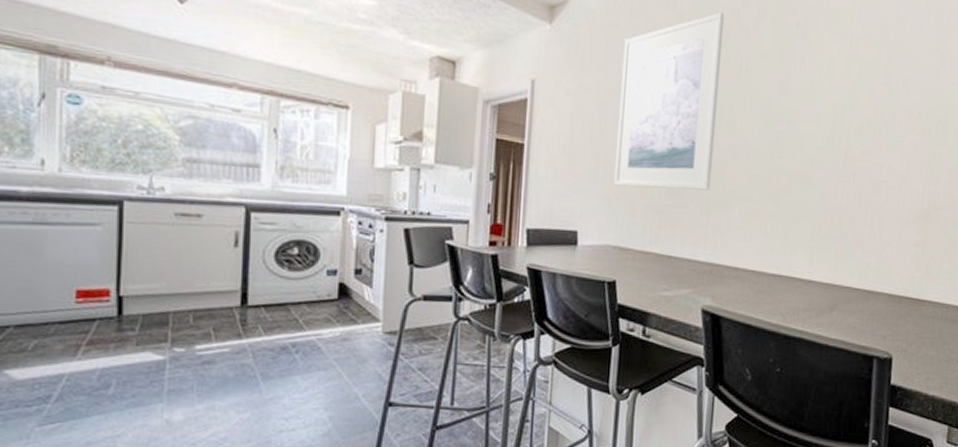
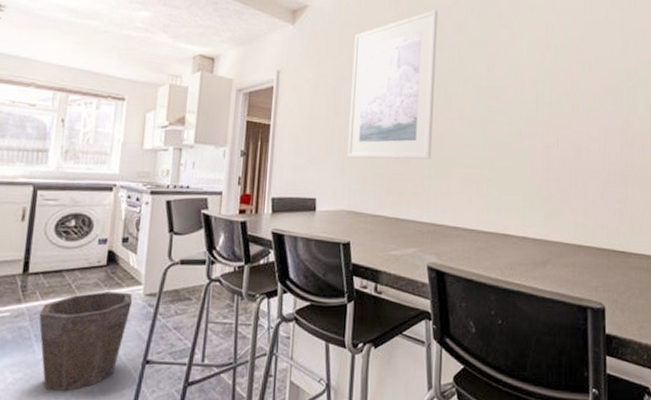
waste bin: none [264,328,371,434] -> present [39,292,133,392]

